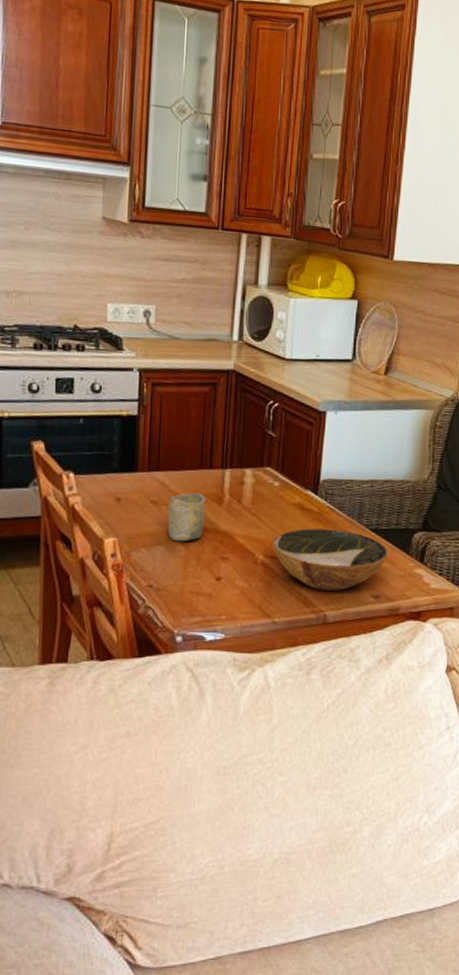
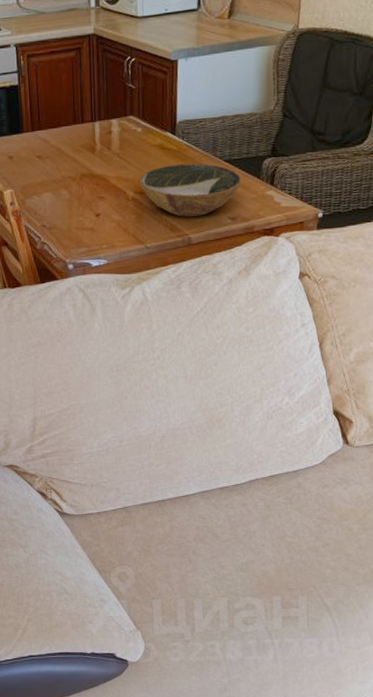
cup: present [167,493,206,542] -> none [51,145,83,188]

